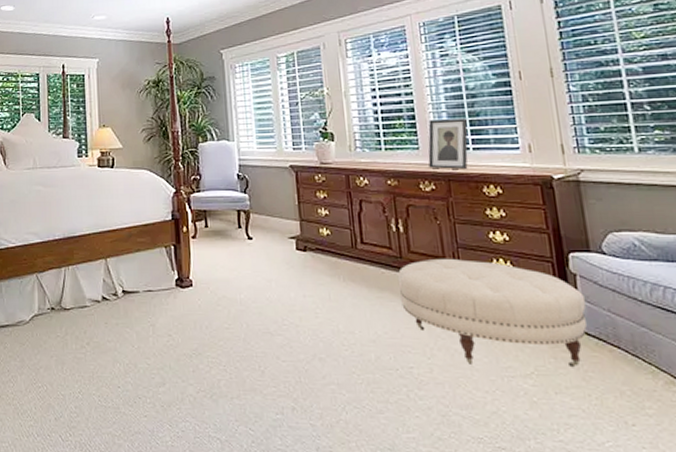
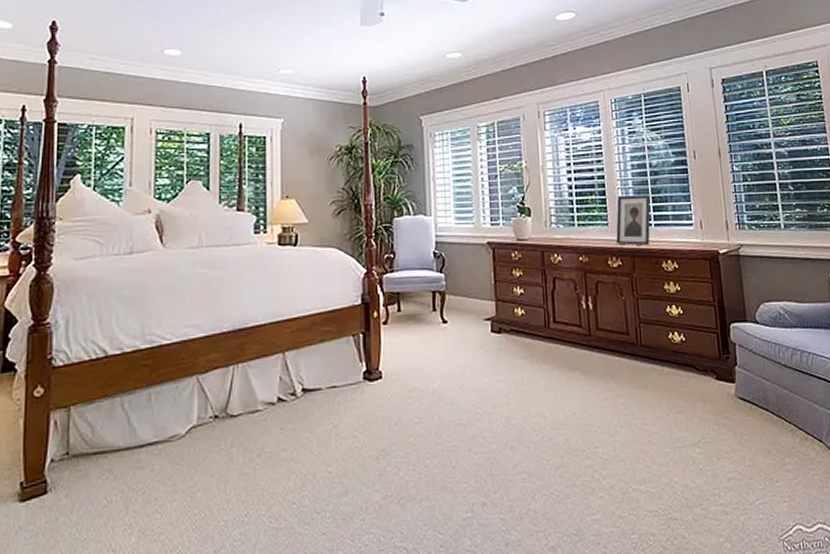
ottoman: present [397,258,587,368] -> none [586,333,743,439]

